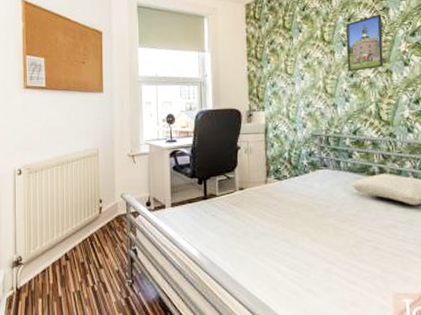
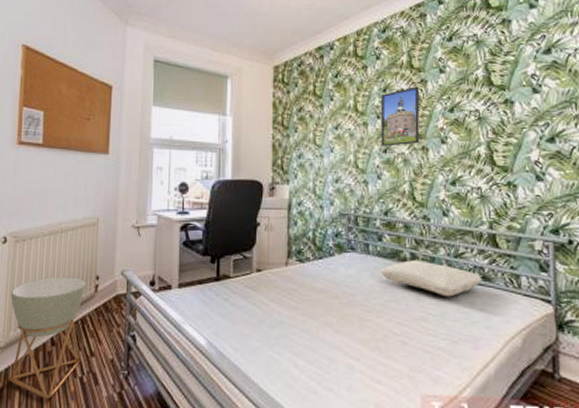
planter: none [28,202,91,305] -> present [9,277,86,399]

